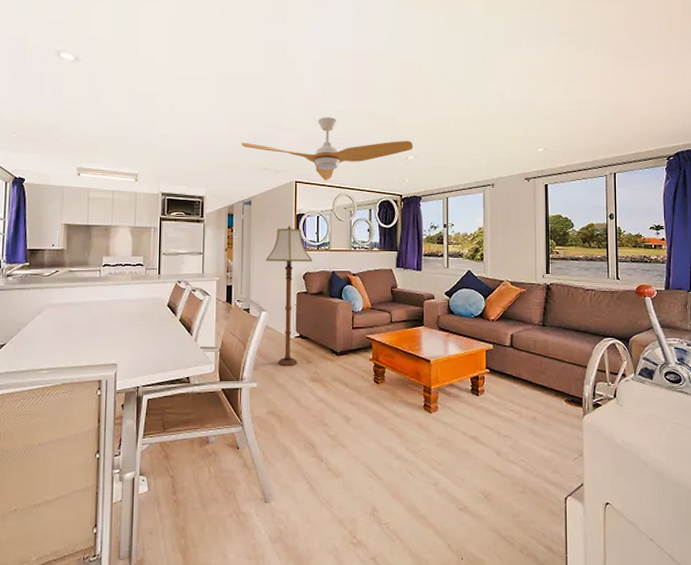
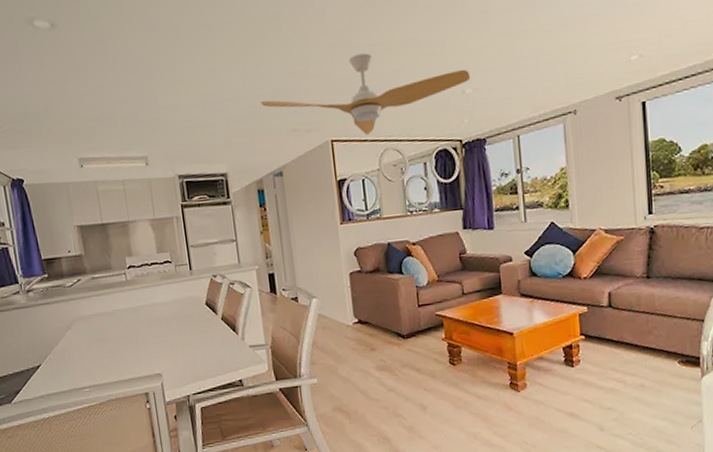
floor lamp: present [266,226,313,366] -> none [309,195,364,357]

